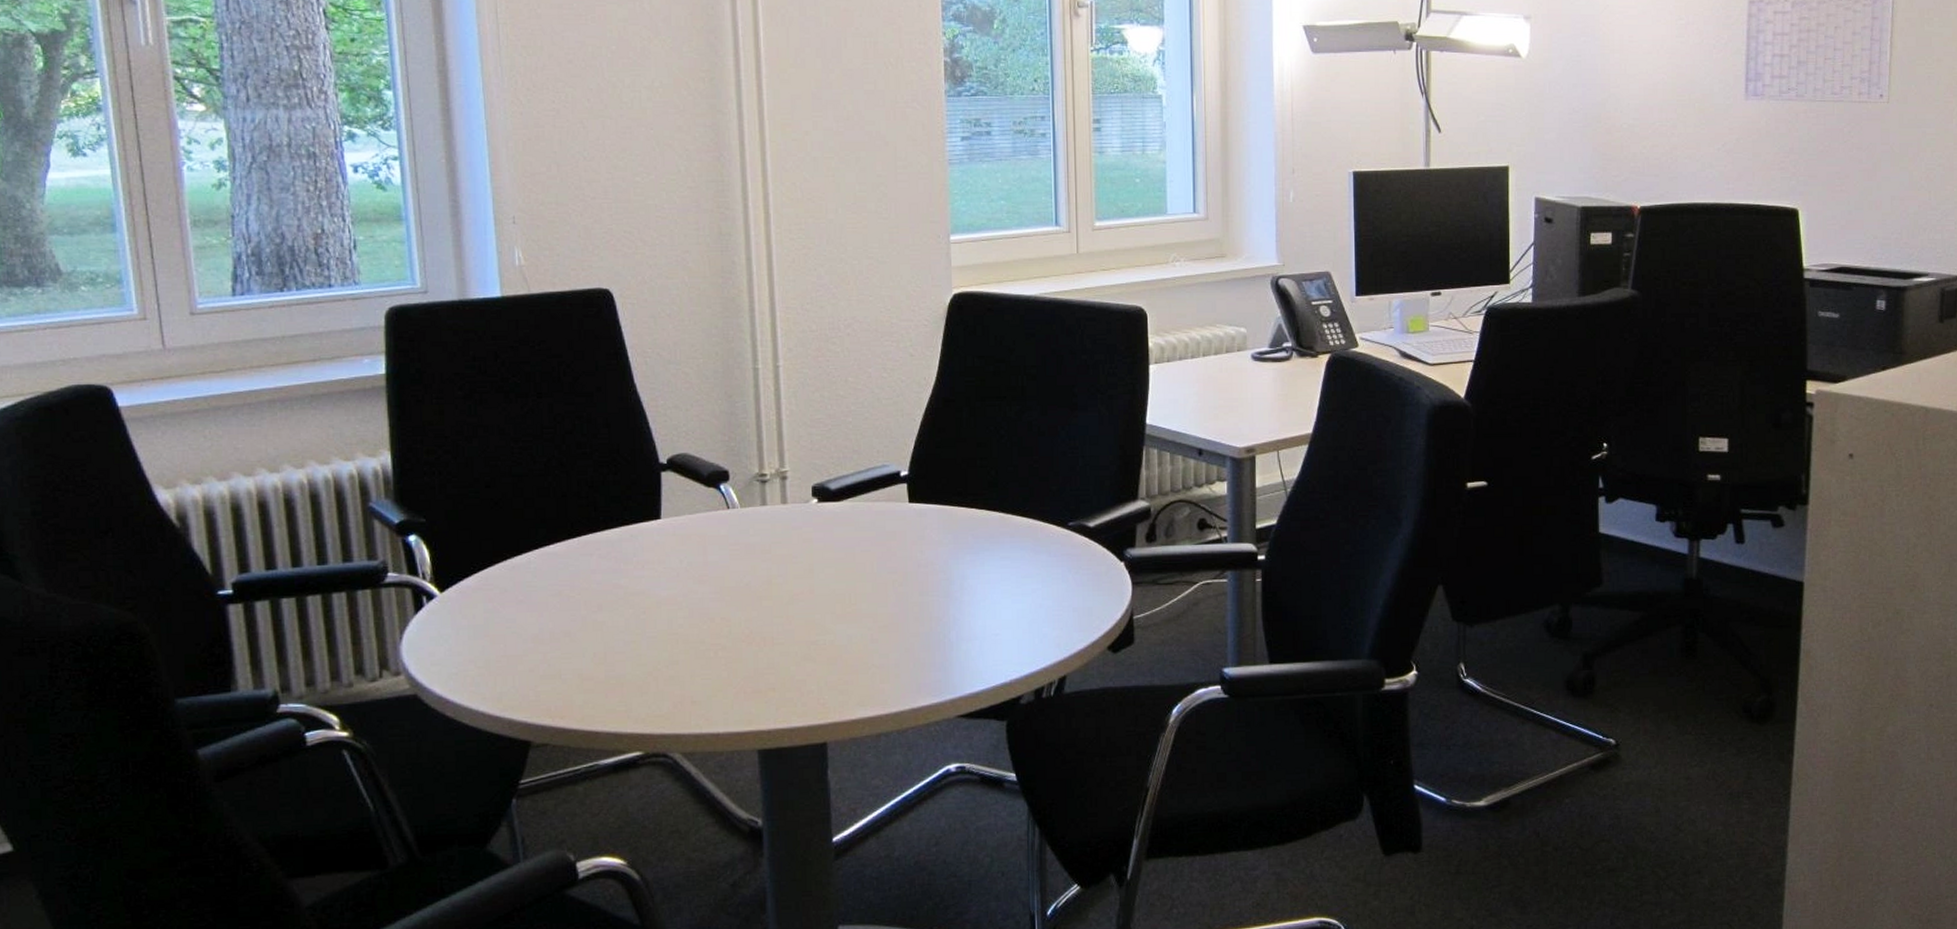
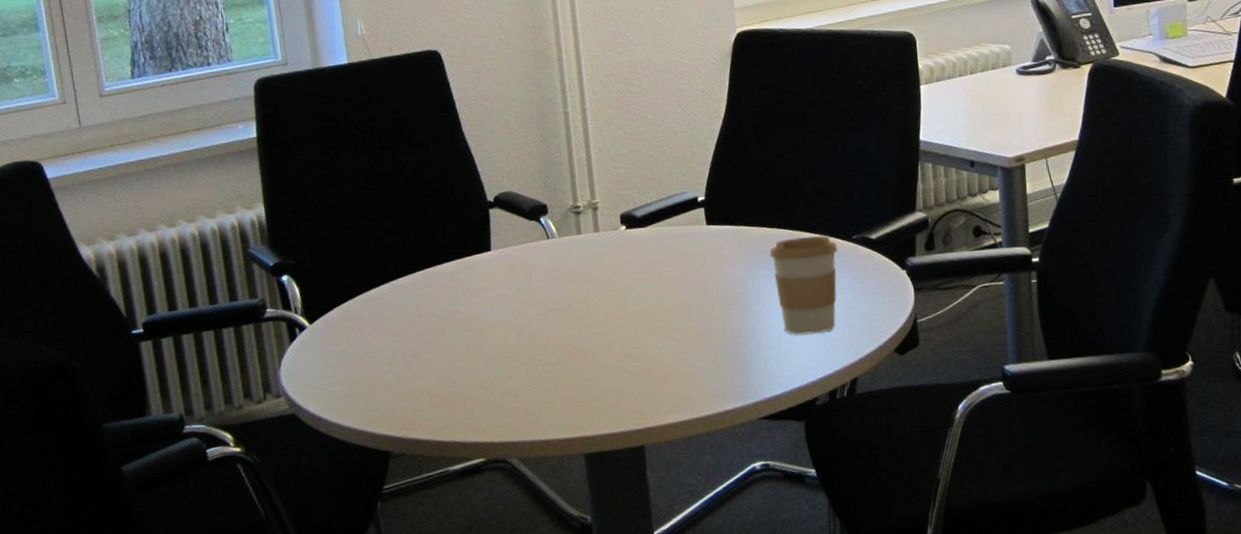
coffee cup: none [976,520,1052,627] -> present [769,236,838,335]

